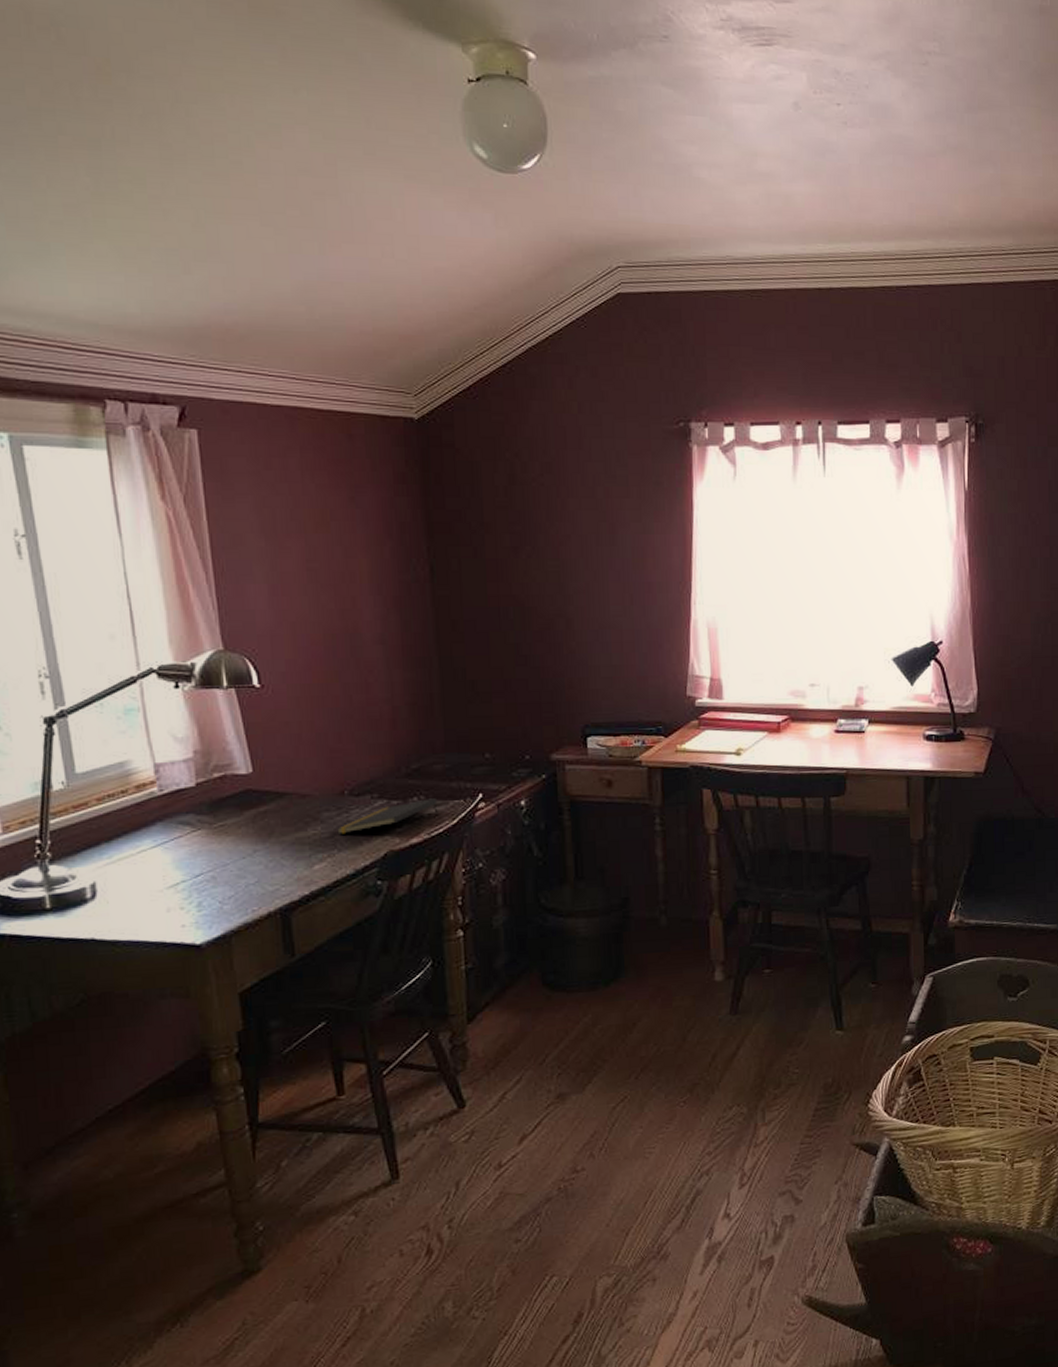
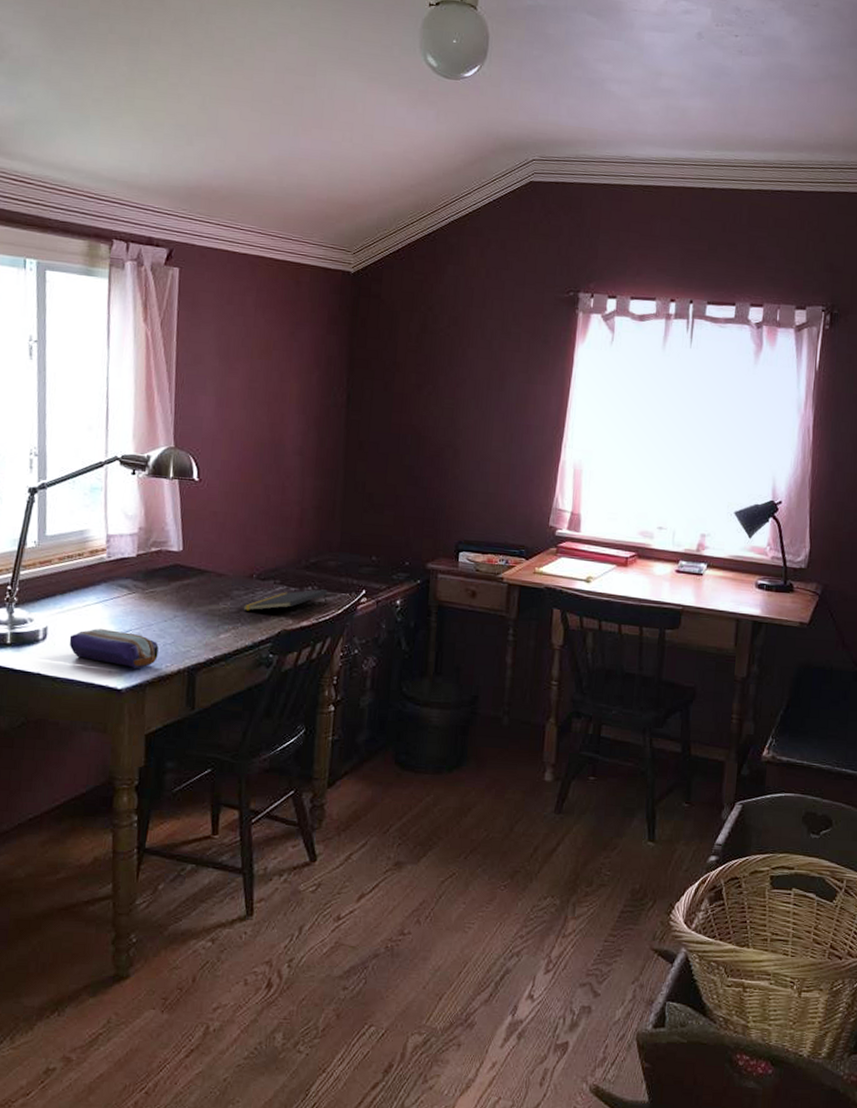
pencil case: none [125,876,241,918] -> present [69,629,159,669]

